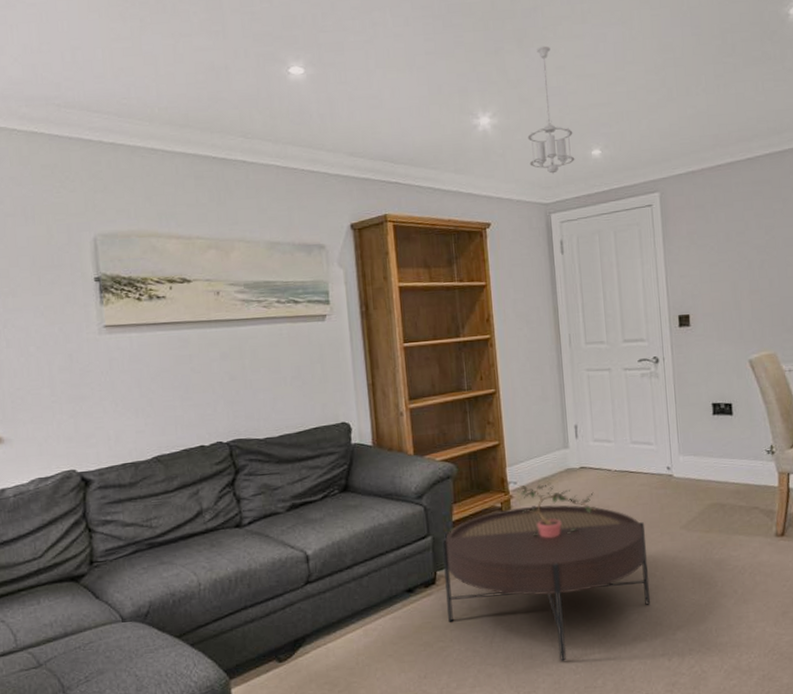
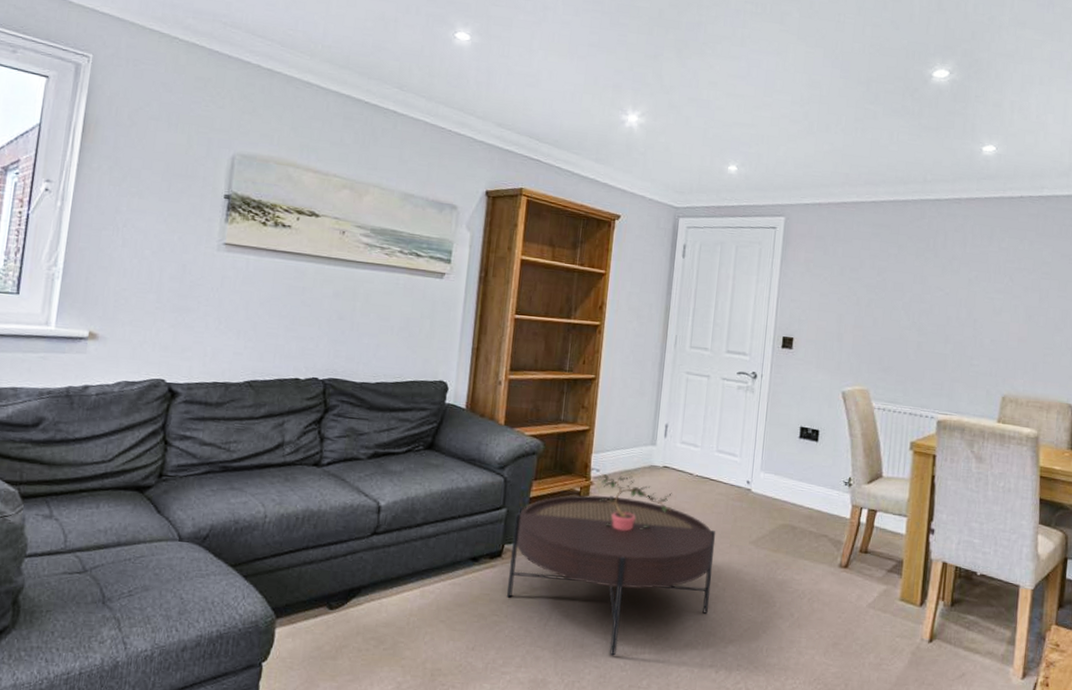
pendant light: present [527,45,575,175] -> none [668,59,714,182]

